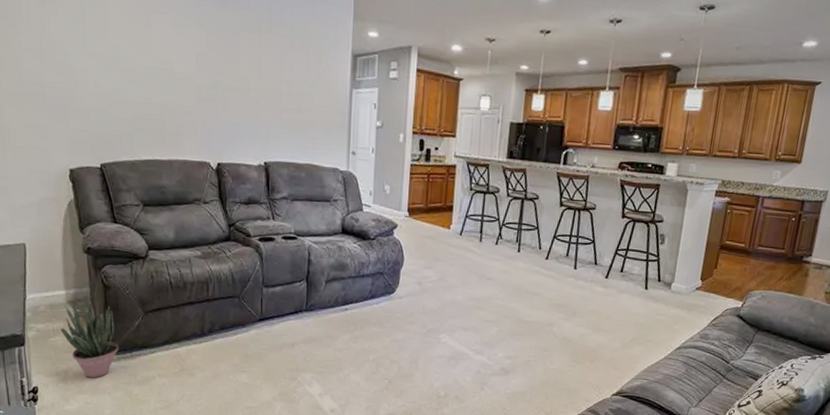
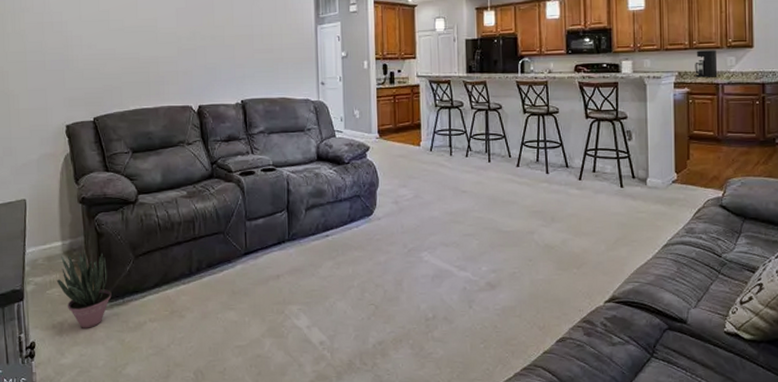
coffee maker: none [738,160,764,190] -> present [695,50,718,79]

